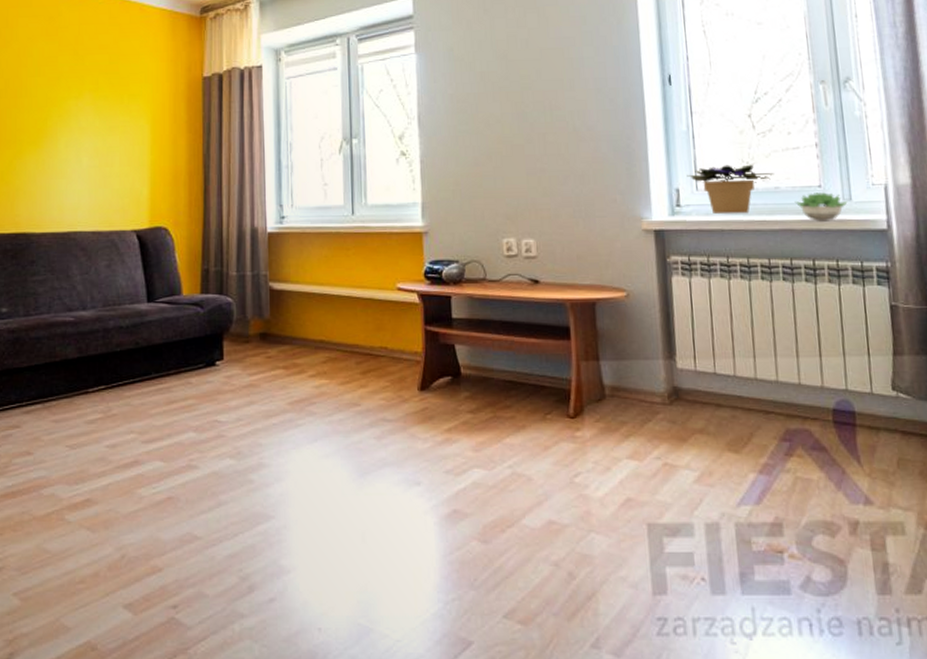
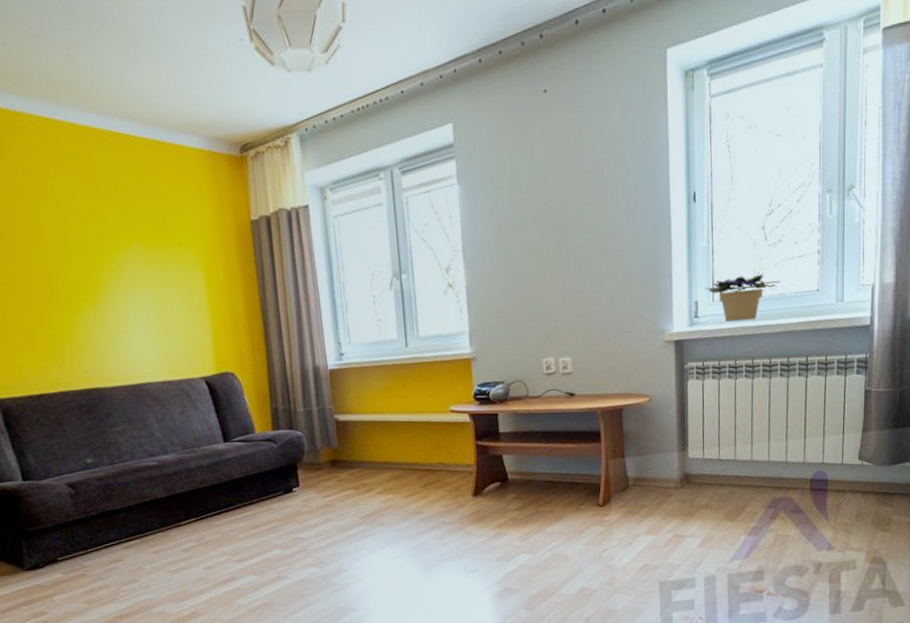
succulent plant: present [794,192,848,222] -> none [795,295,840,323]

